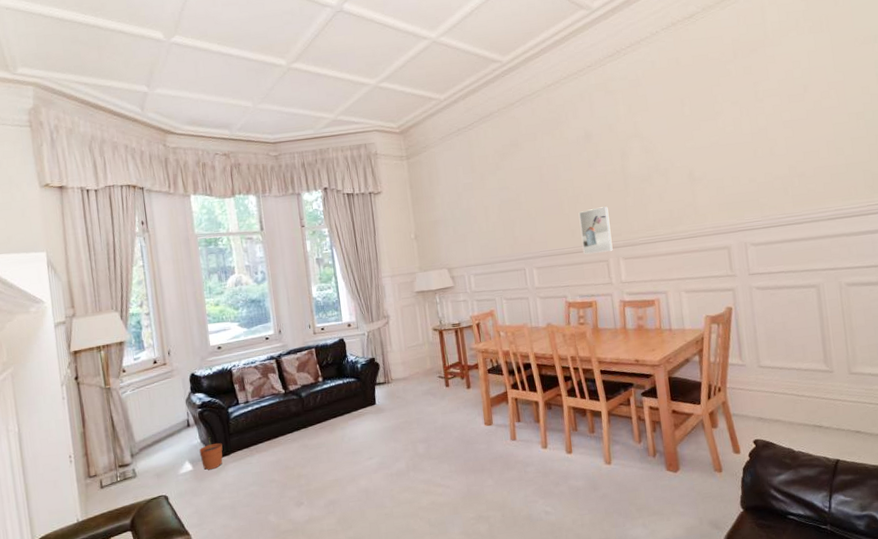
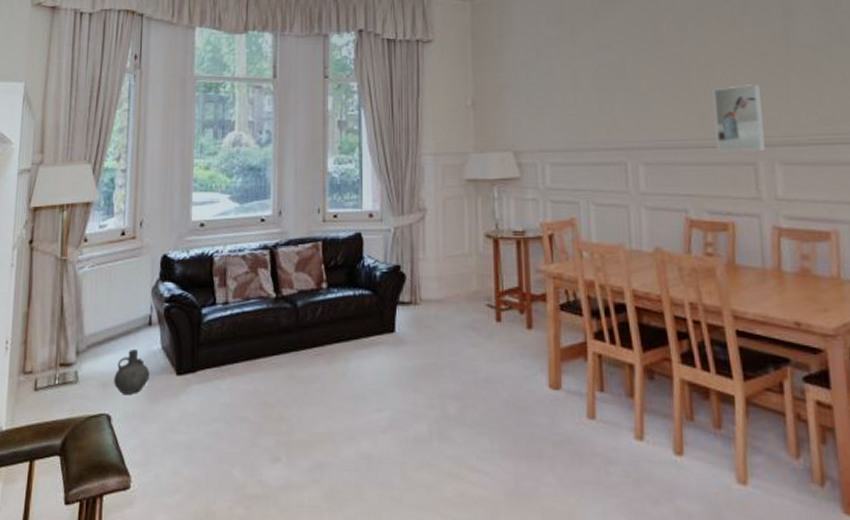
ceramic jug: none [165,445,194,479] -> present [114,348,150,394]
plant pot: present [199,438,223,470] -> none [158,345,188,390]

